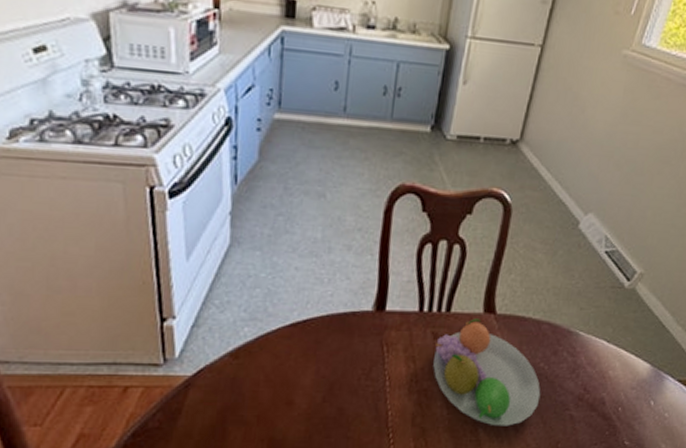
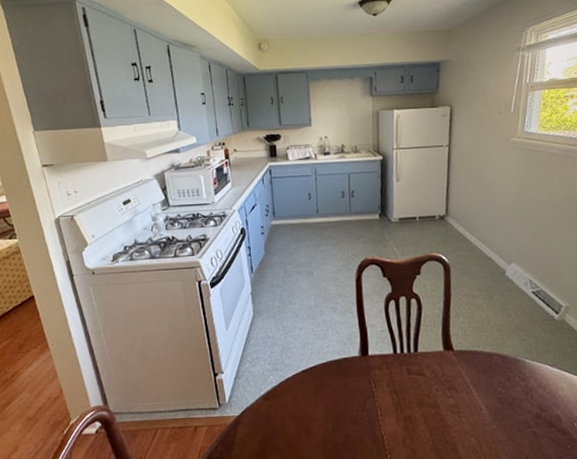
fruit bowl: present [433,318,541,426] -> none [411,355,504,445]

